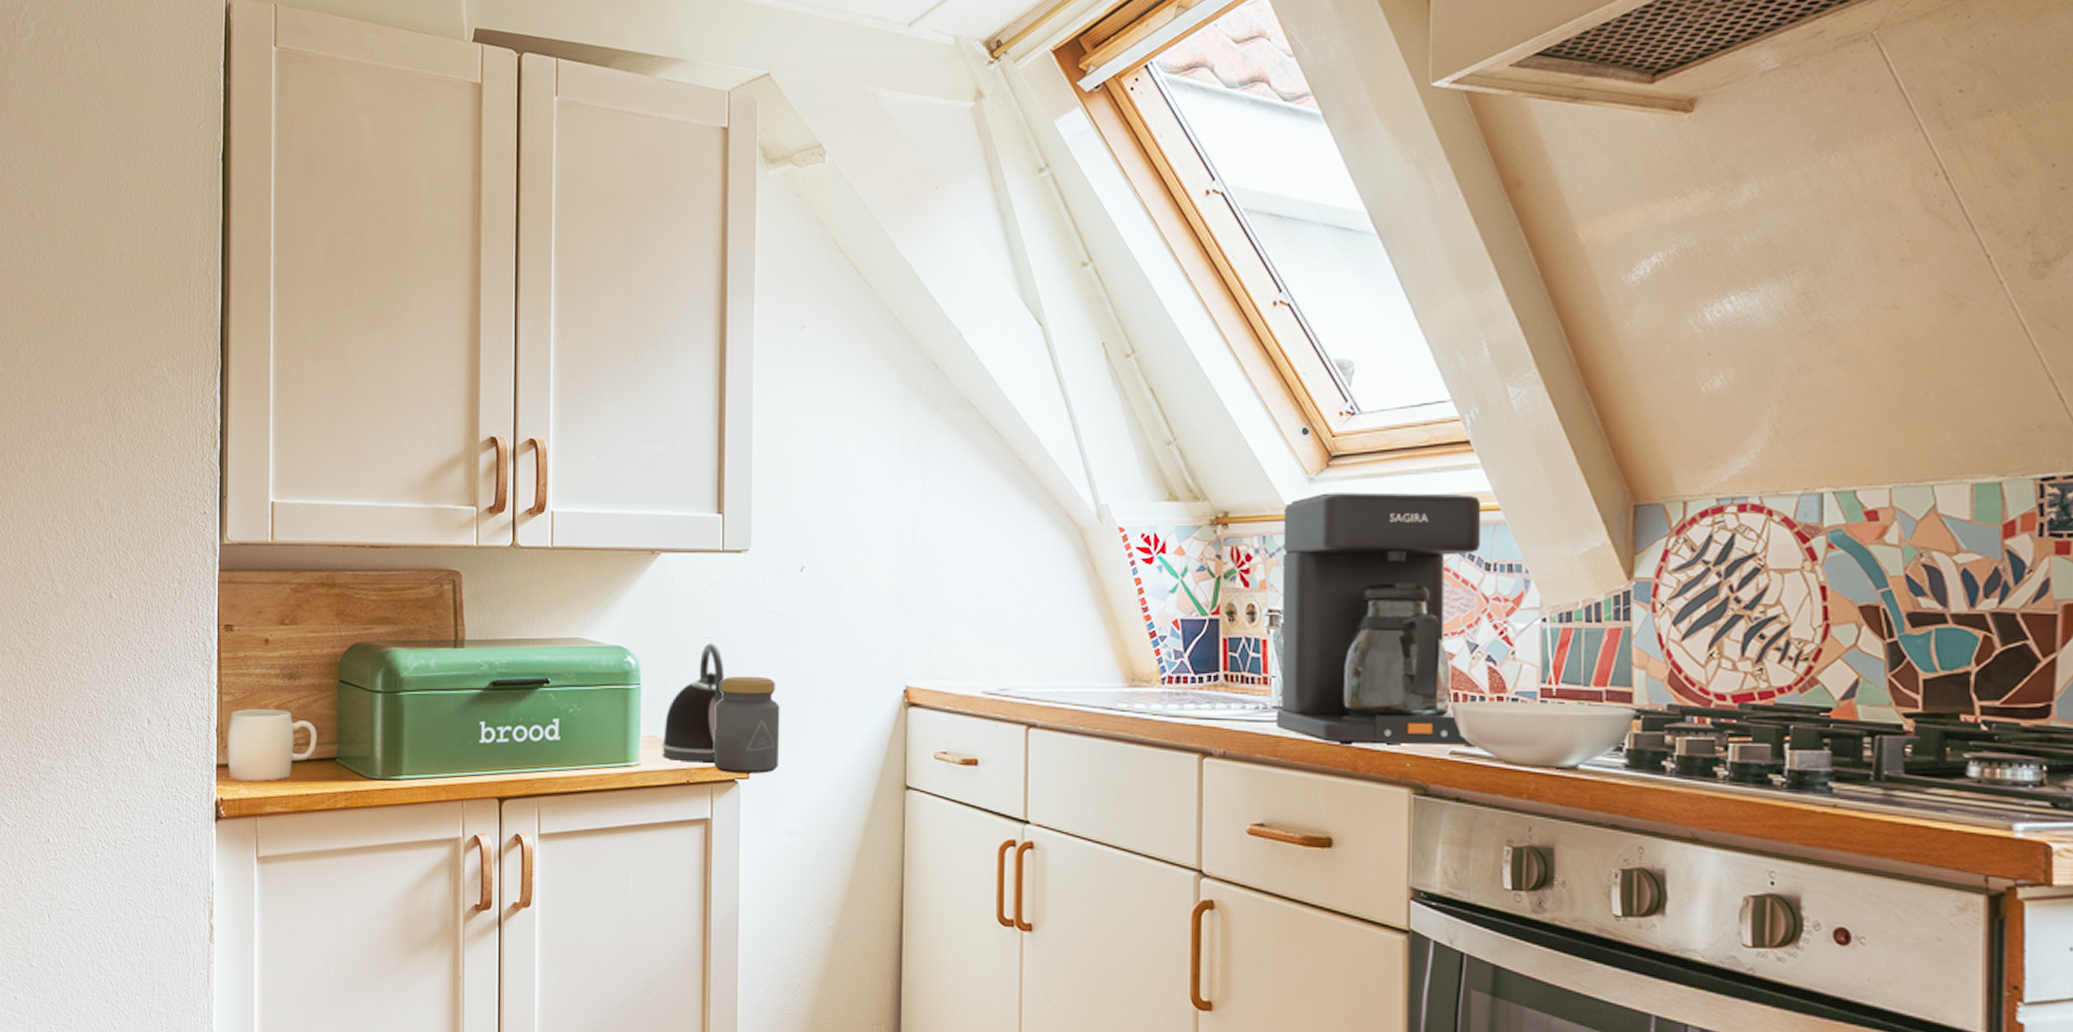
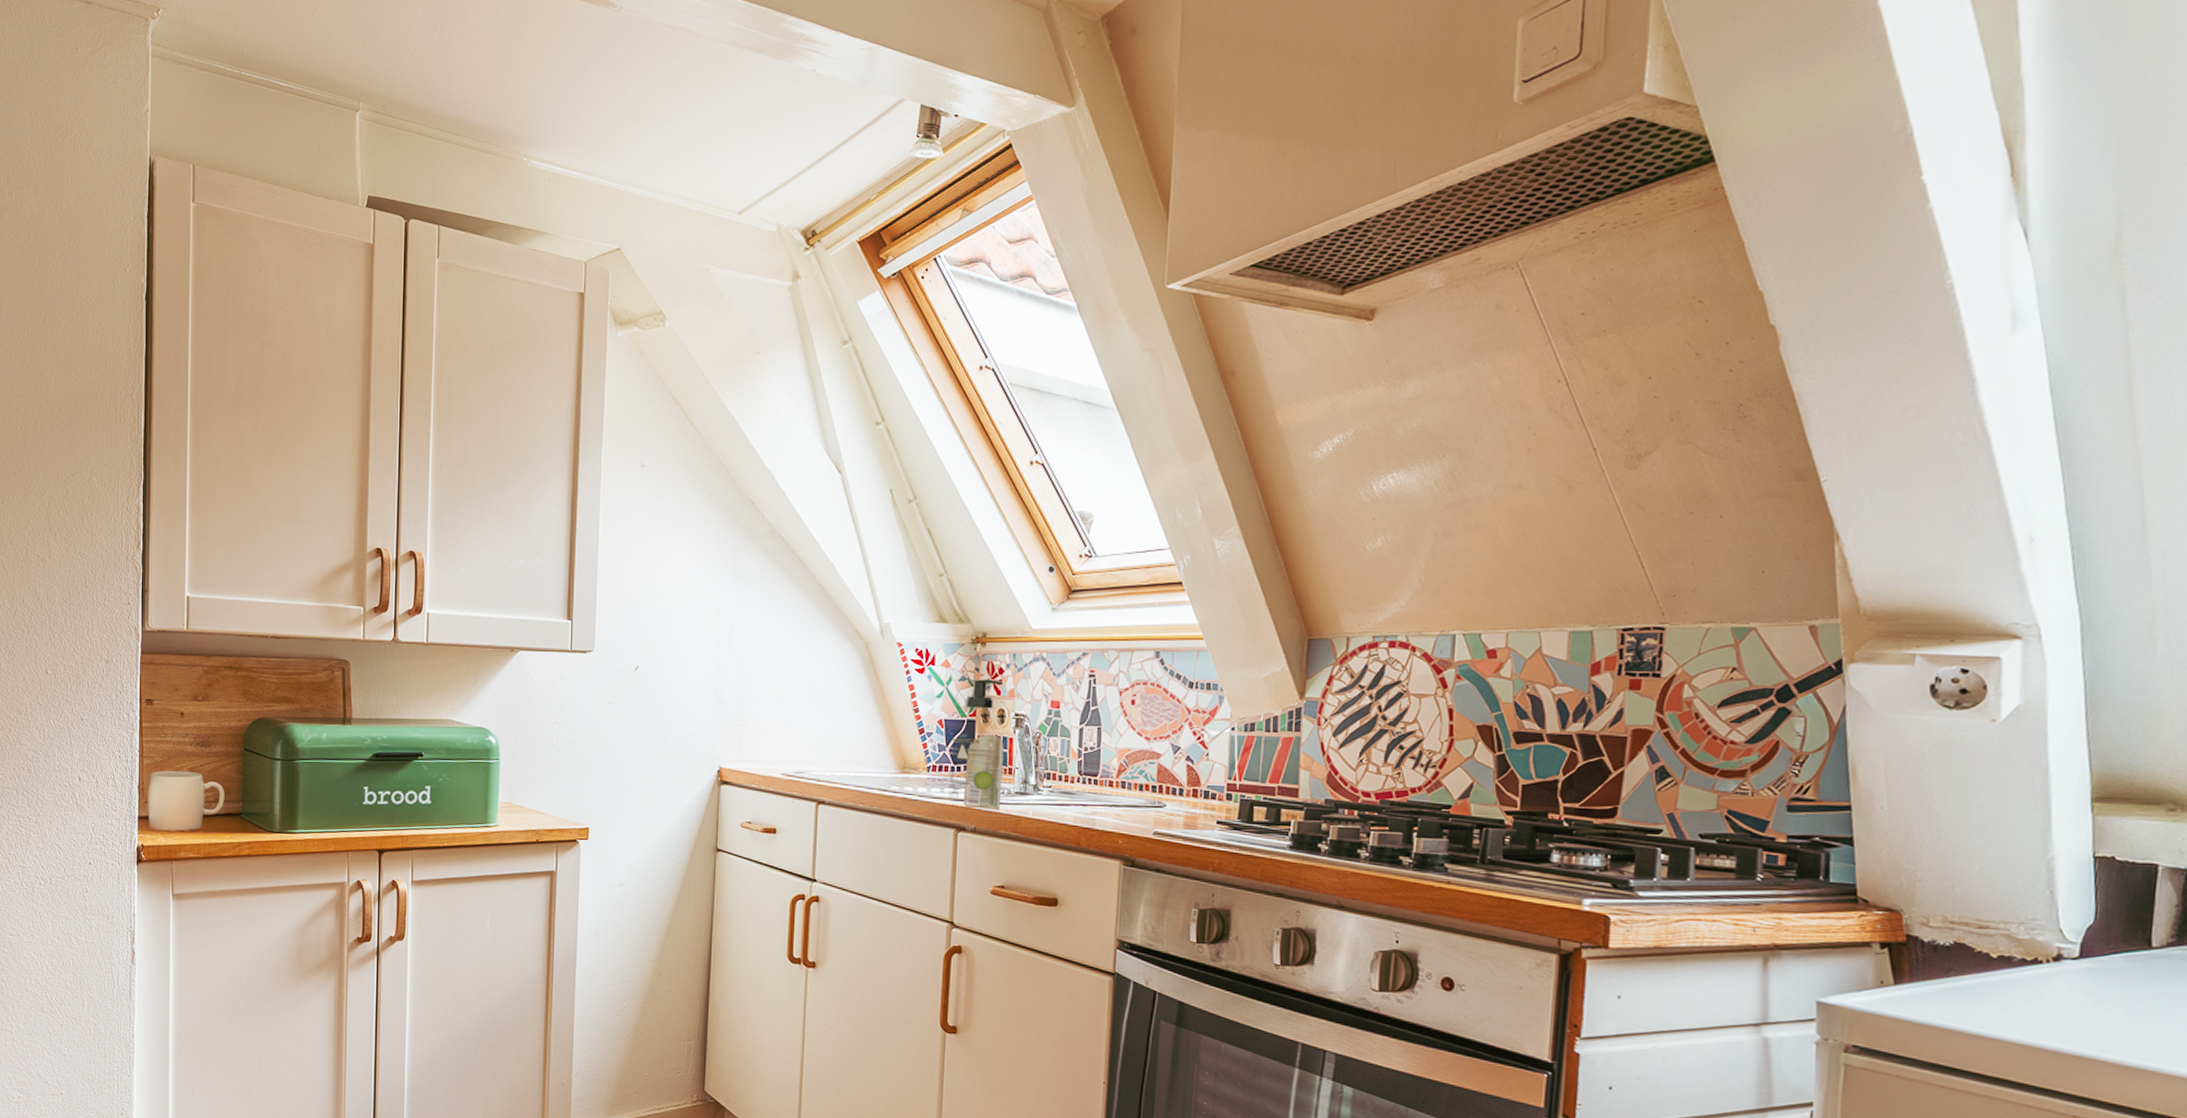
kettle: present [660,643,725,763] -> none [515,727,570,826]
jar: present [714,676,780,775] -> none [560,755,615,837]
soap dispenser: none [1188,568,1256,731] -> present [947,679,1004,811]
coffee maker: present [1276,492,1482,747] -> none [1018,620,1189,829]
bowl: present [1449,701,1636,770] -> none [1155,792,1301,849]

